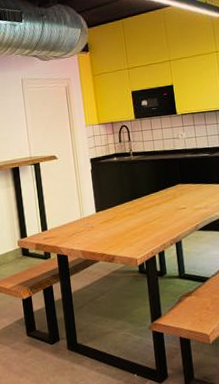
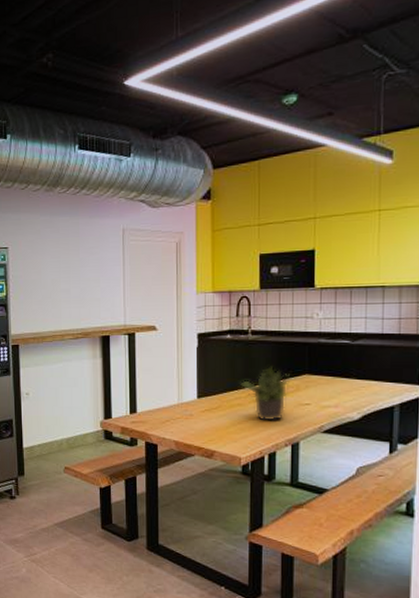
potted plant: none [129,179,168,226] -> present [240,366,290,421]

